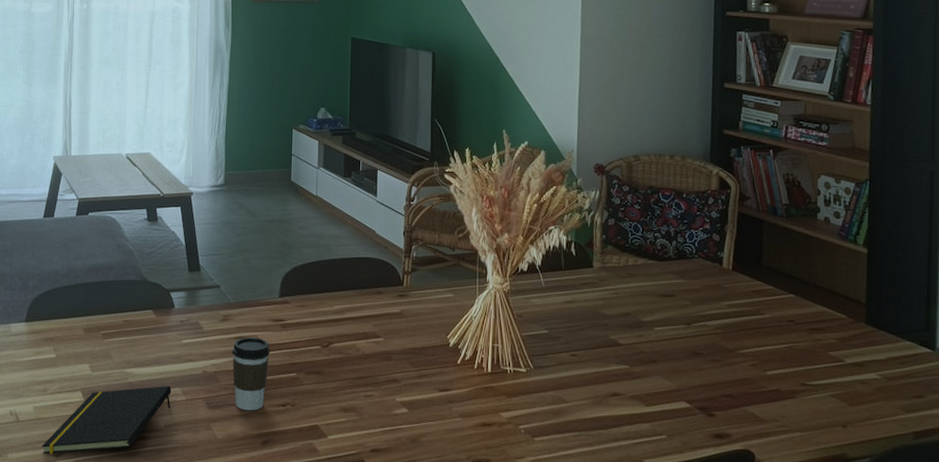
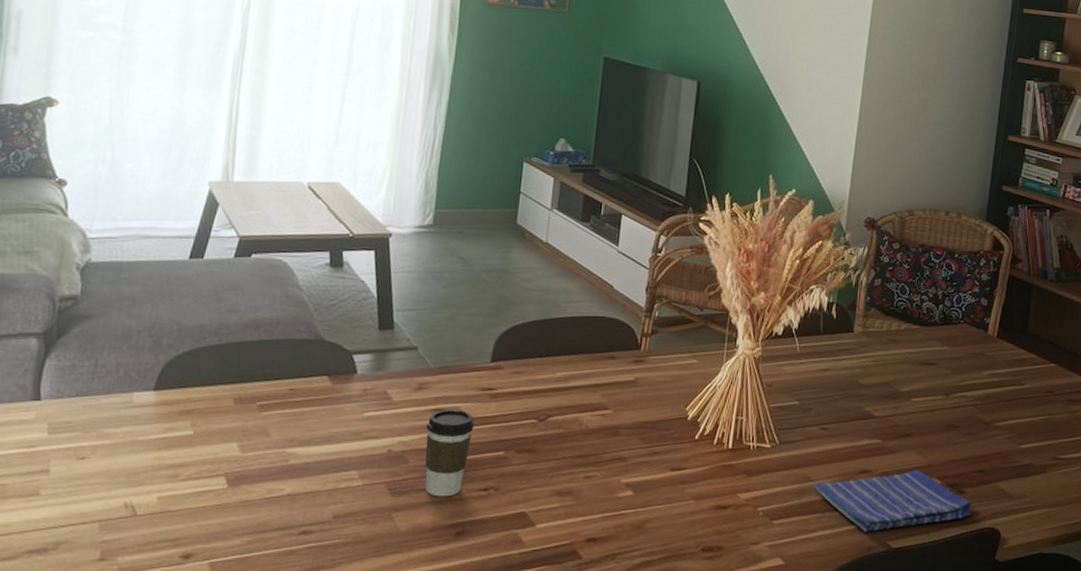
notepad: present [42,385,172,454] -> none [165,468,346,556]
dish towel: none [569,393,724,451] -> present [814,470,972,533]

